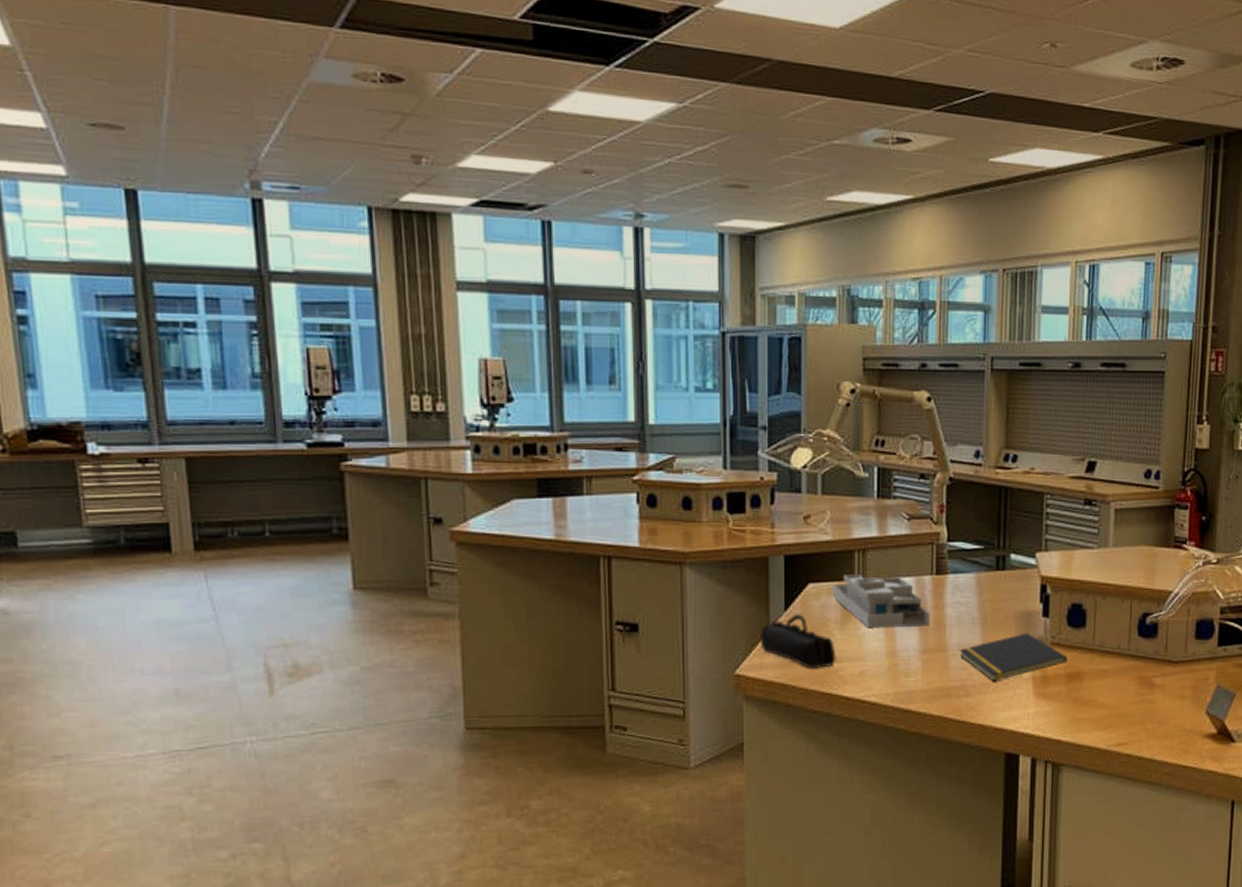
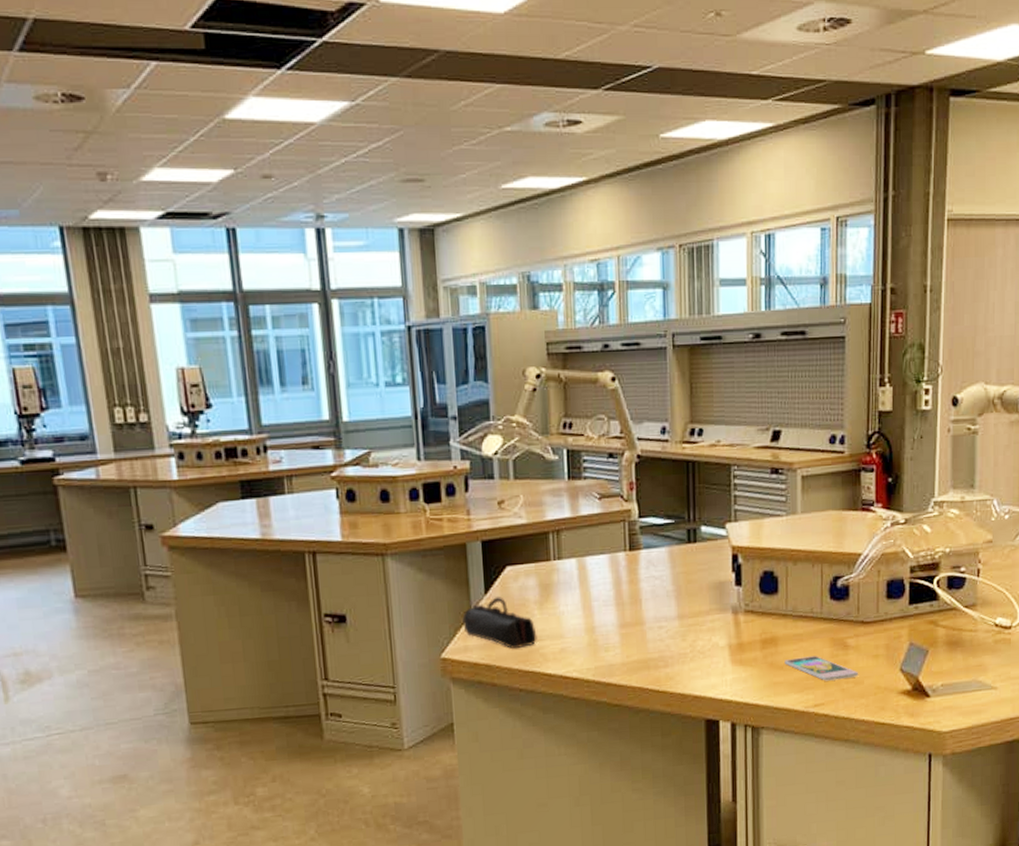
desk organizer: present [832,575,930,629] -> none [529,555,626,607]
notepad: present [959,633,1068,682] -> none [655,602,762,652]
smartphone: none [1089,693,1164,720] -> present [784,656,859,681]

